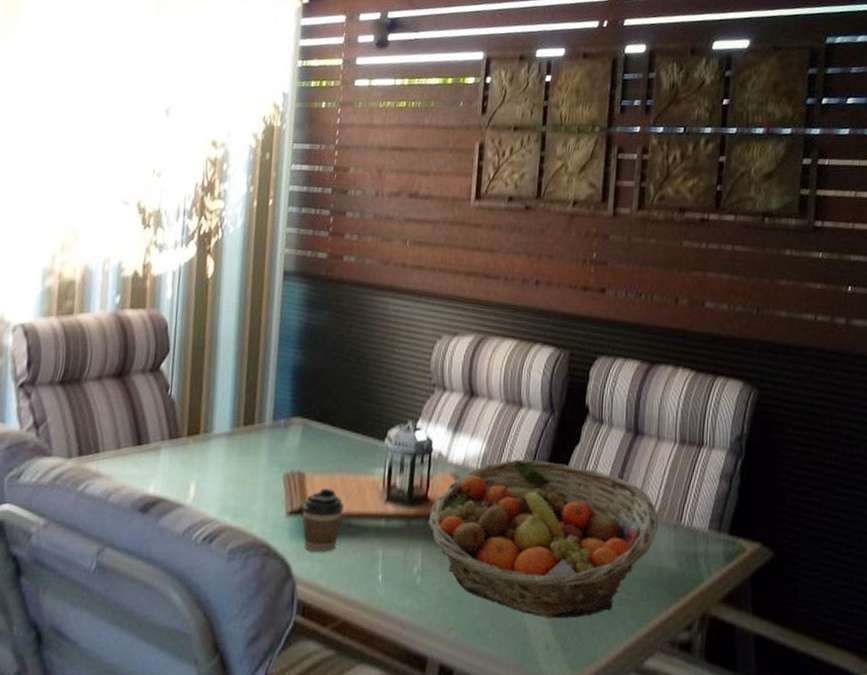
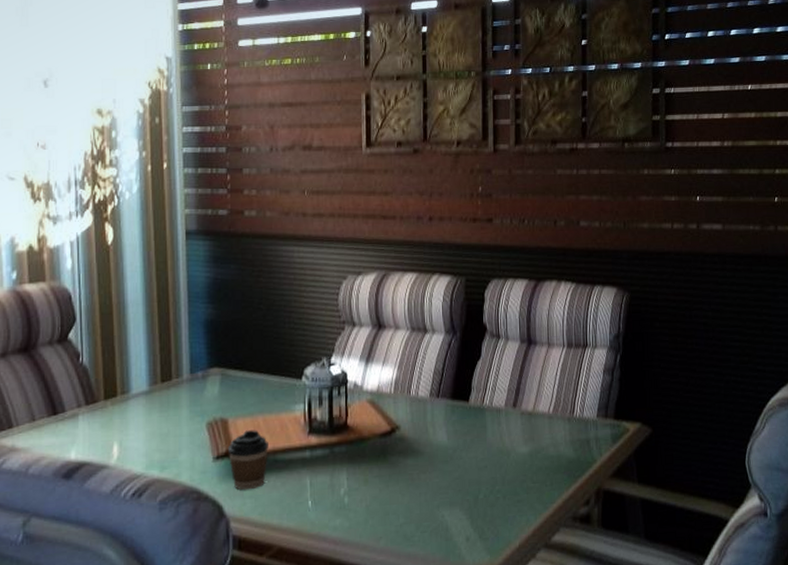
fruit basket: present [428,459,659,619] -> none [350,378,555,515]

